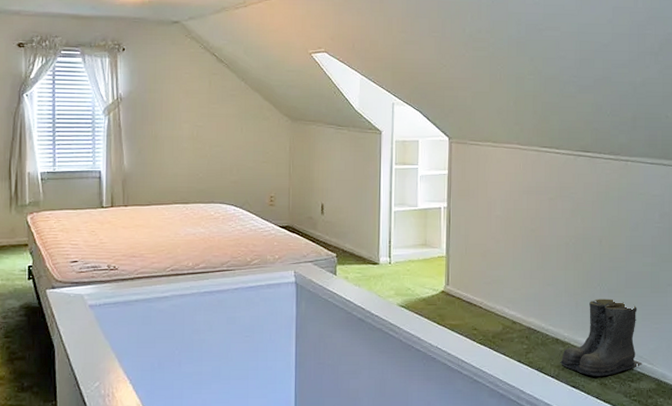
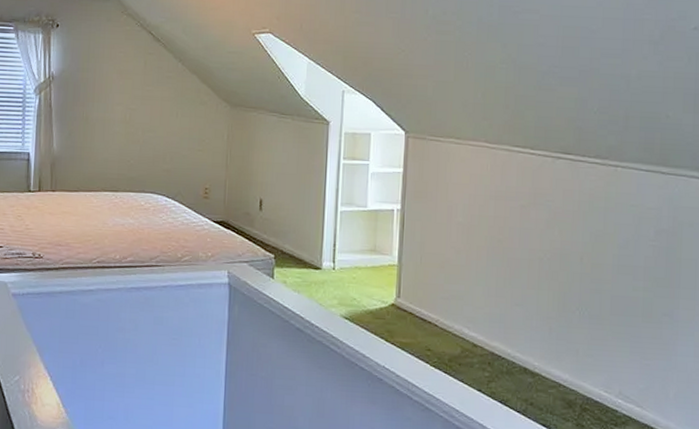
boots: present [560,299,637,376] -> none [528,325,625,416]

